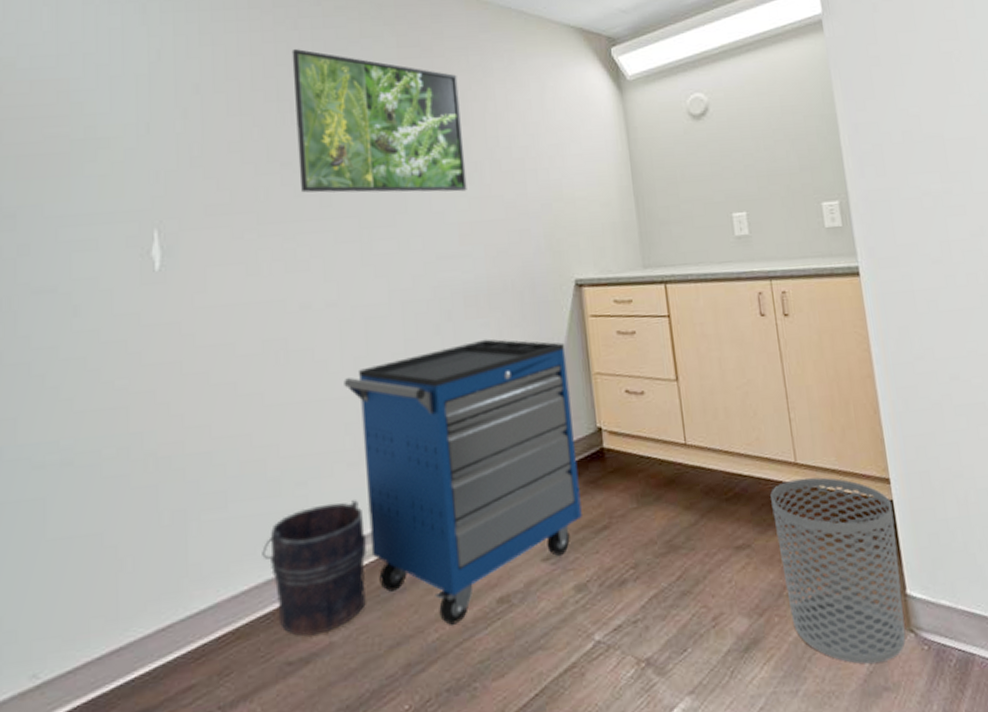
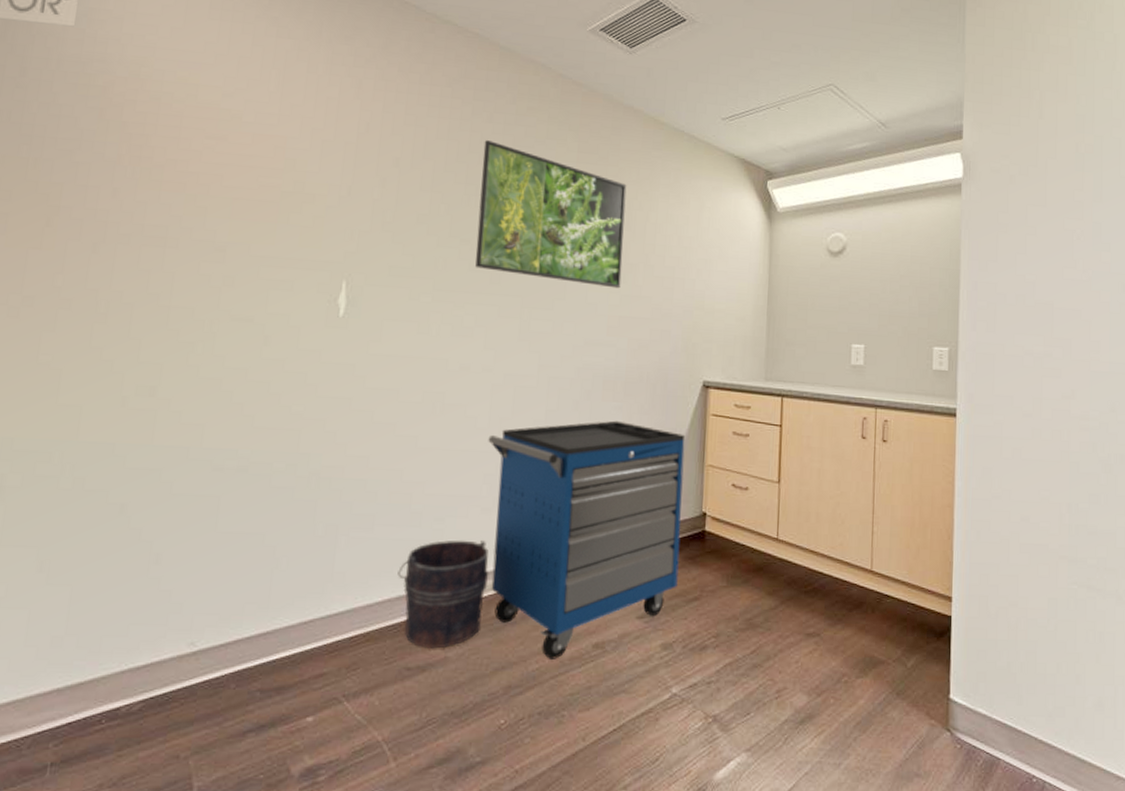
waste bin: present [770,477,906,664] -> none [844,584,950,752]

